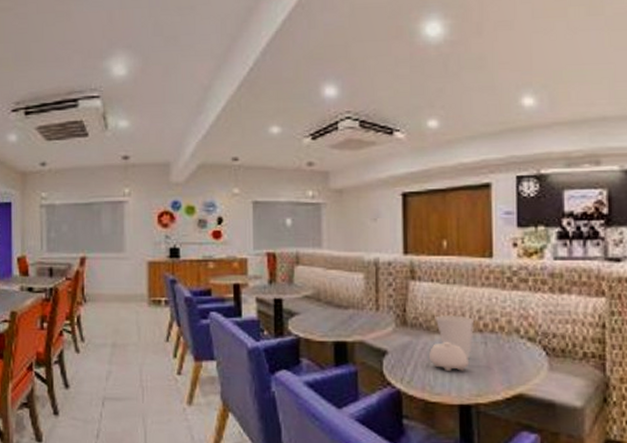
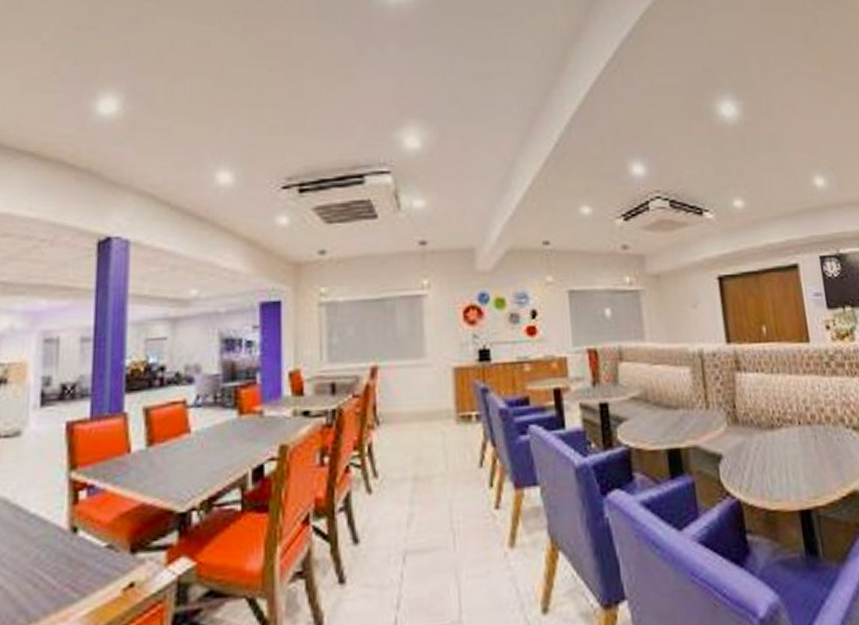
sugar bowl: present [428,341,470,372] -> none [763,438,804,473]
cup: present [435,315,474,360] -> none [764,408,804,457]

